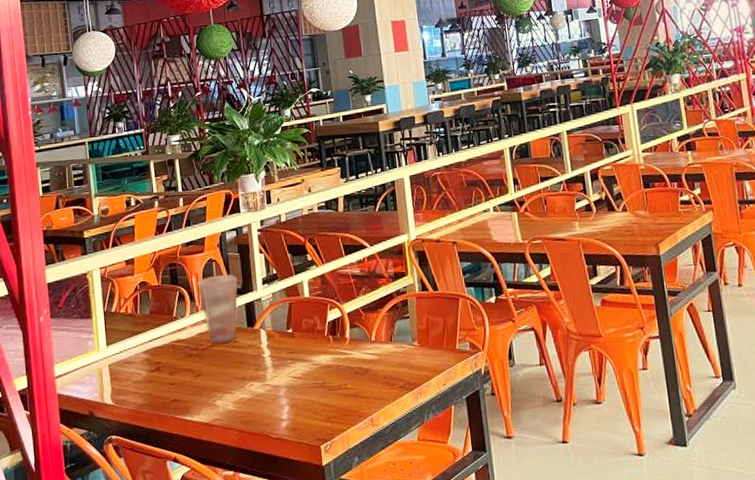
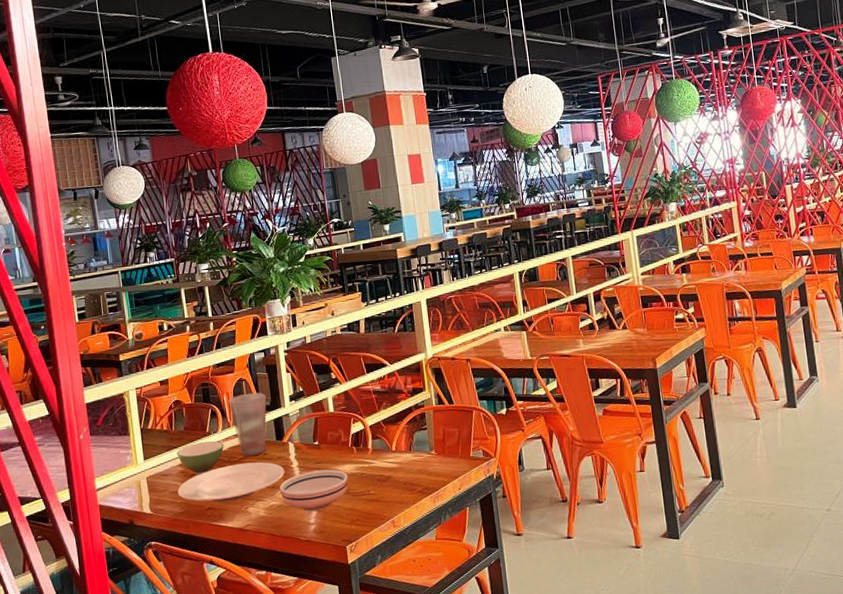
bowl: none [141,326,192,364] -> present [177,441,224,476]
plate: none [141,350,256,394] -> present [177,461,285,503]
bowl: none [249,360,324,406] -> present [279,469,349,511]

